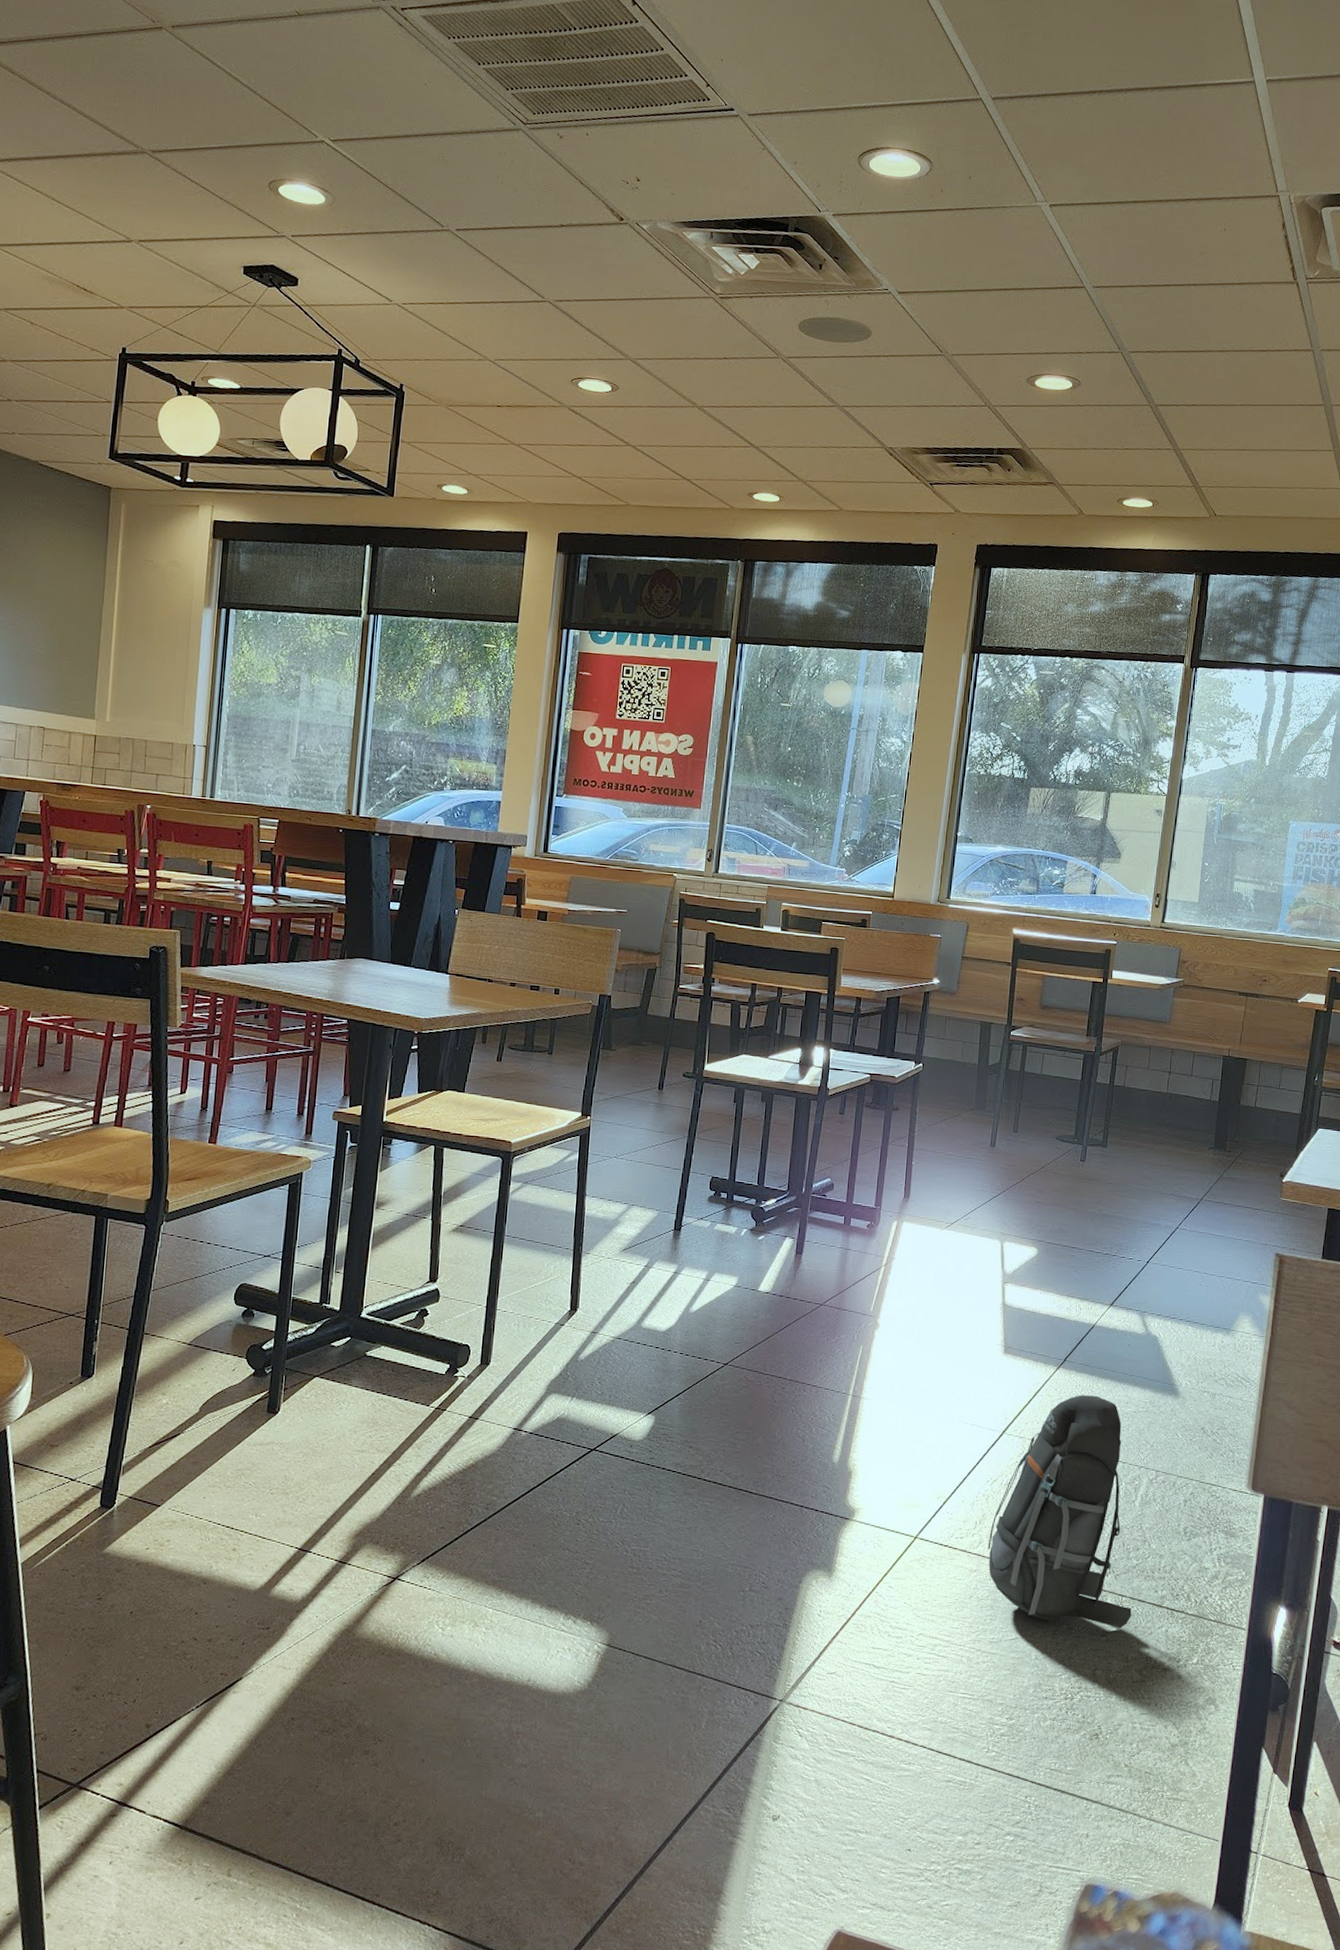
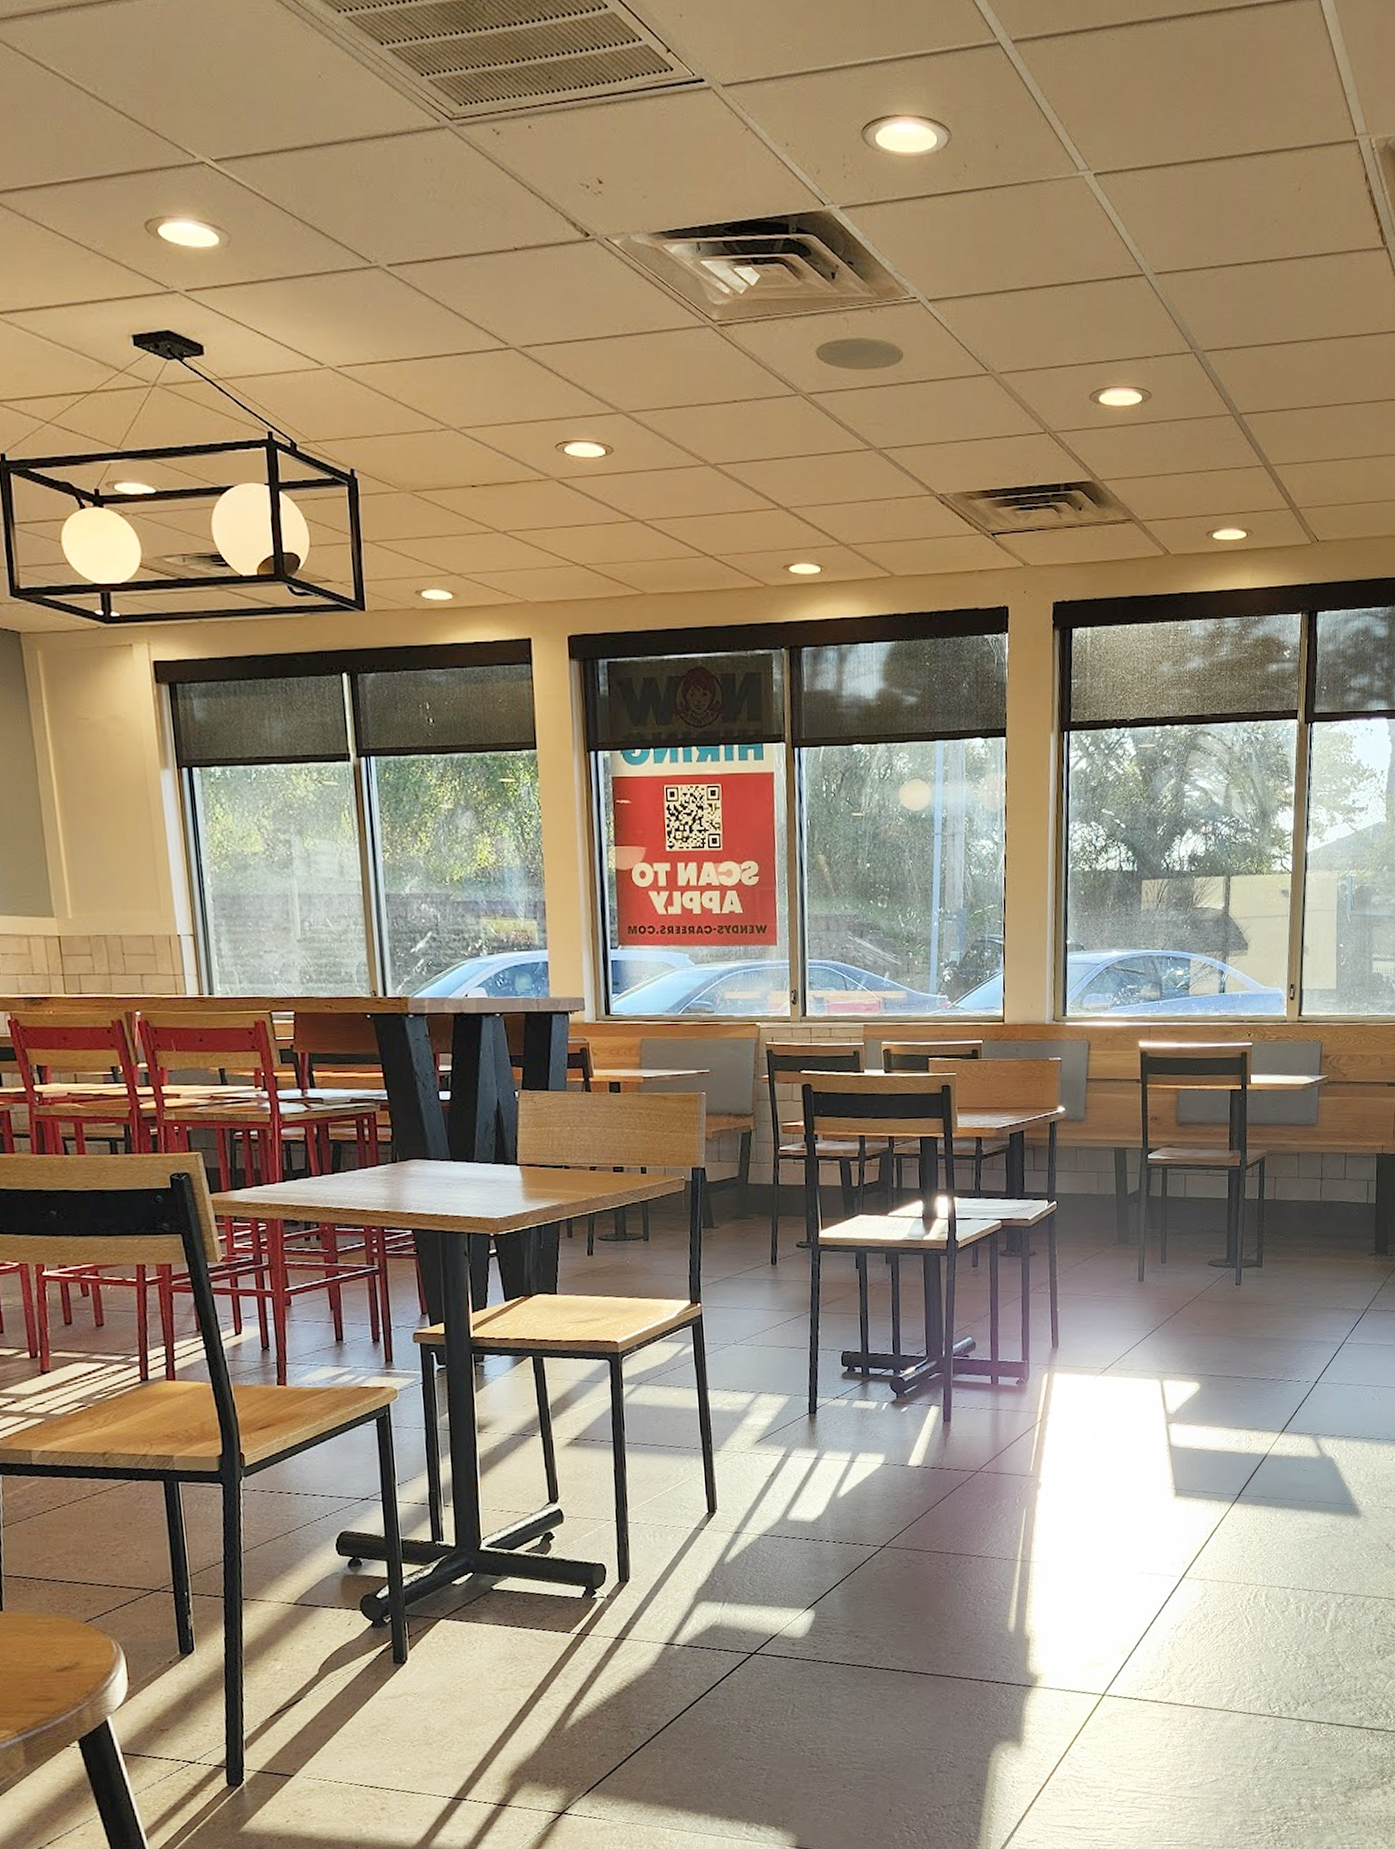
backpack: present [987,1395,1132,1629] -> none [1178,1526,1331,1759]

